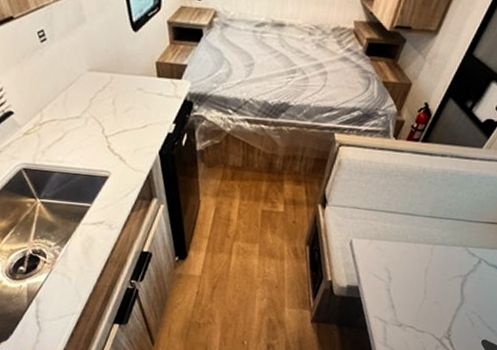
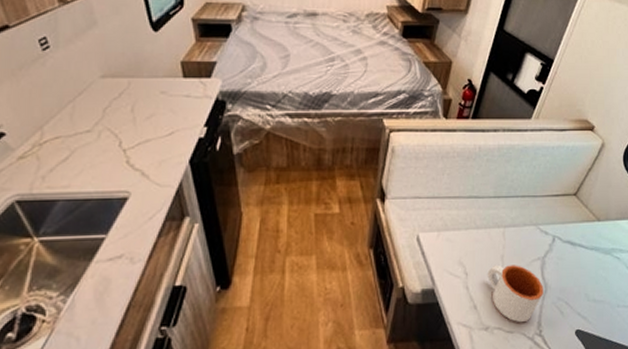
mug: none [409,275,460,326] -> present [487,264,543,323]

